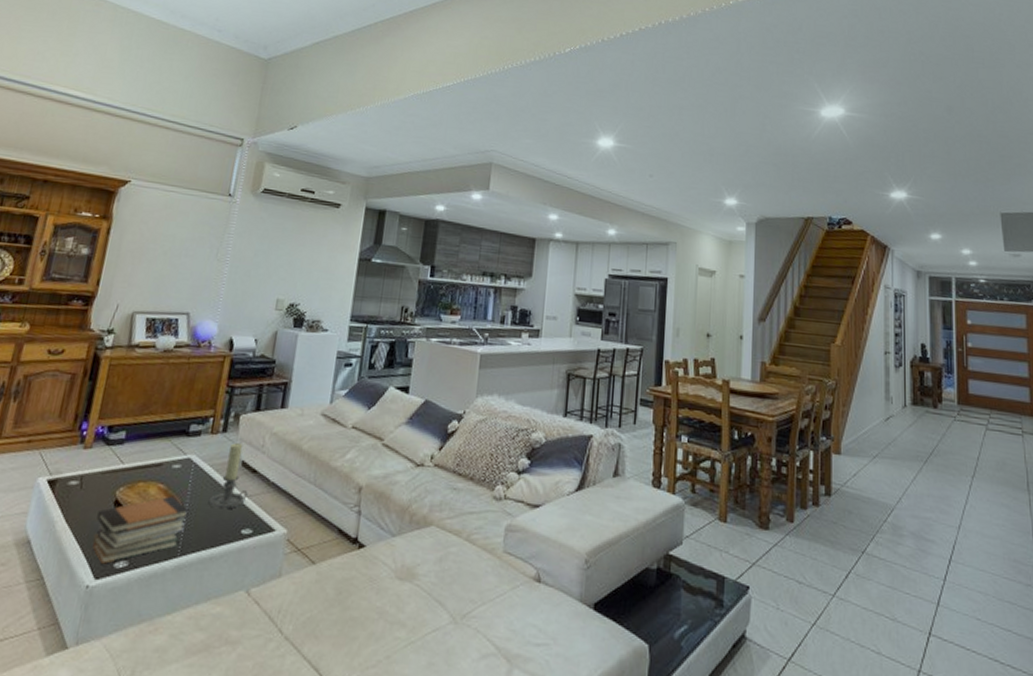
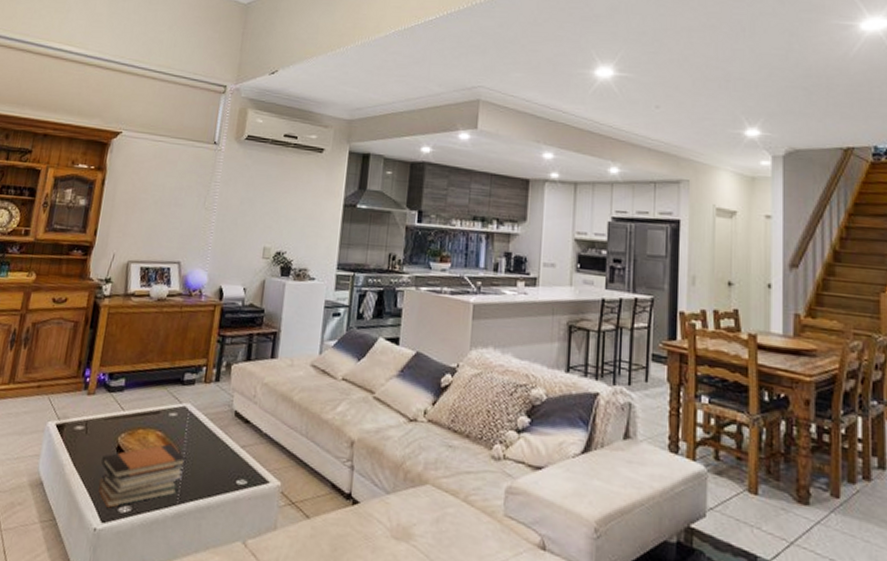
candle holder: present [209,443,248,510] -> none [205,392,242,459]

